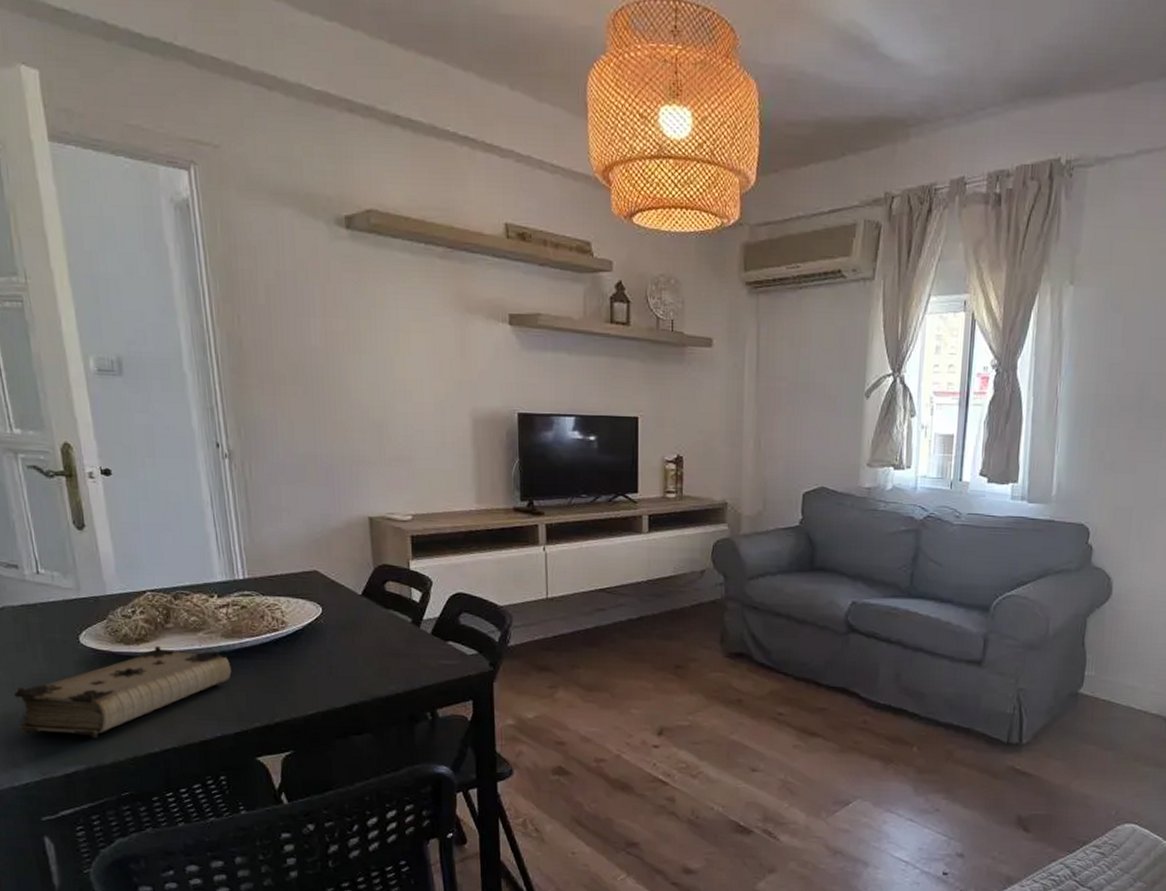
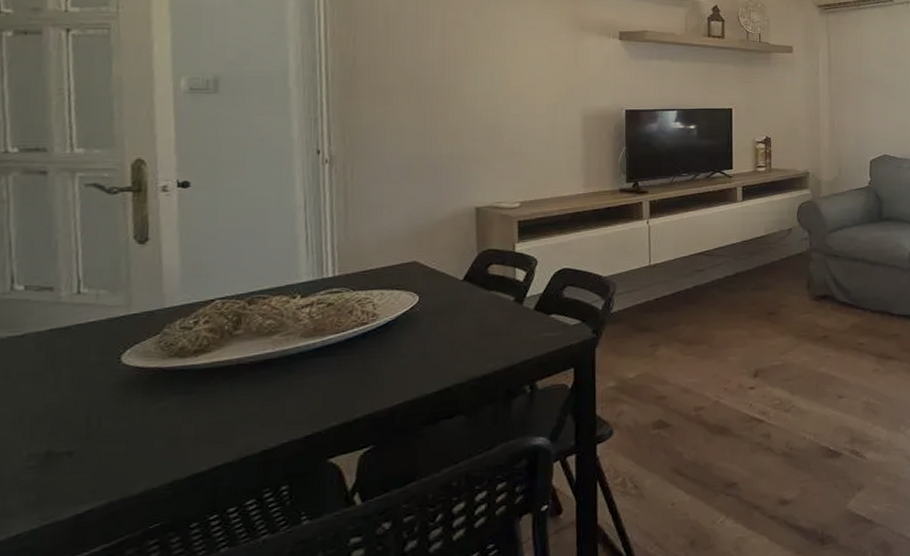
book: present [14,645,232,739] -> none [18,353,309,477]

